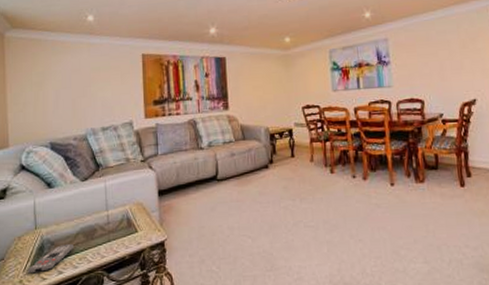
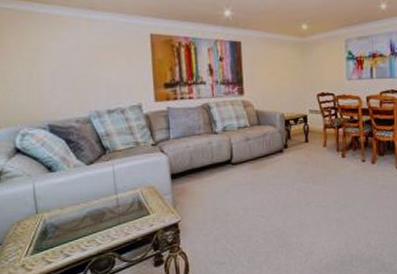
remote control: present [27,243,75,274] -> none [29,227,82,258]

